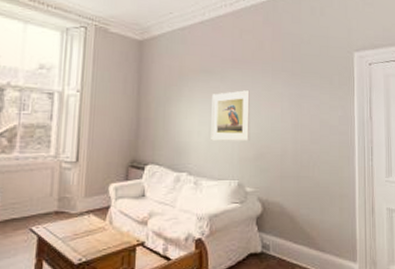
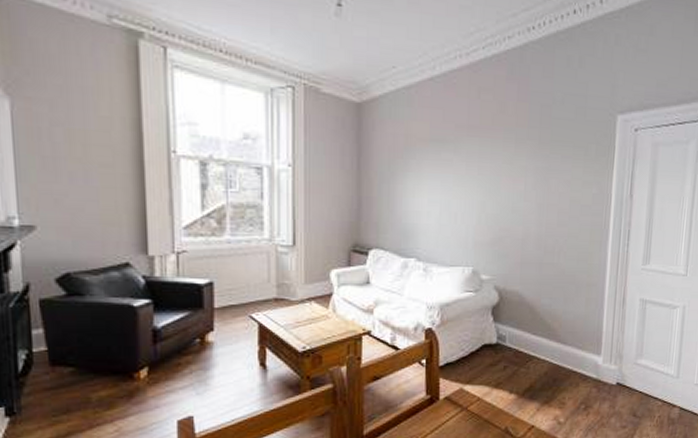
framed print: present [211,90,251,142] -> none [442,163,489,224]

